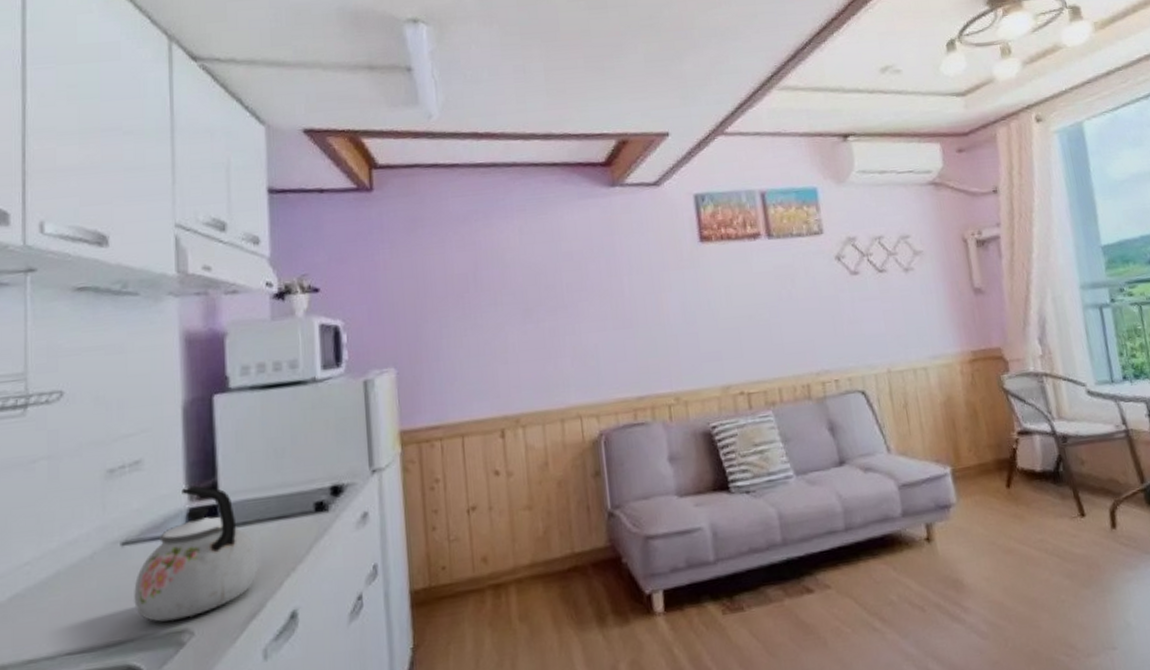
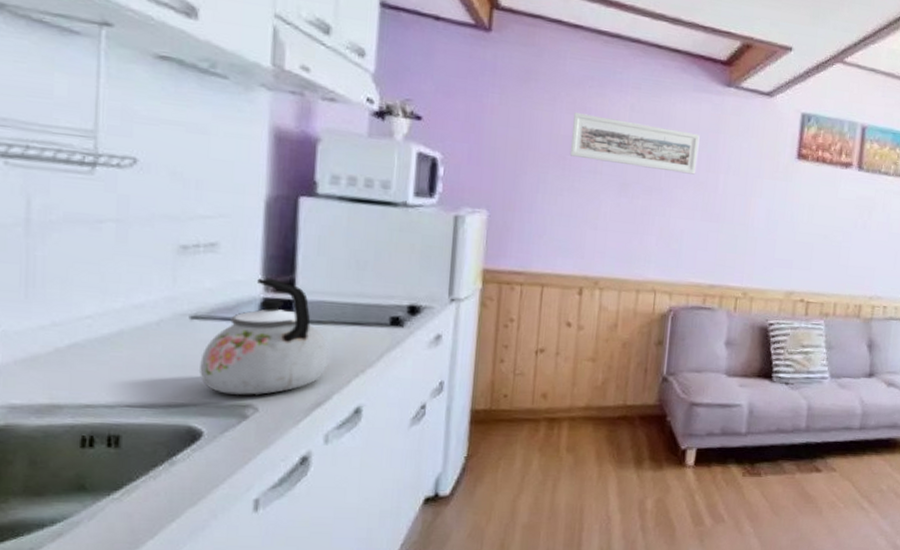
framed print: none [465,241,598,294] -> present [569,112,700,175]

